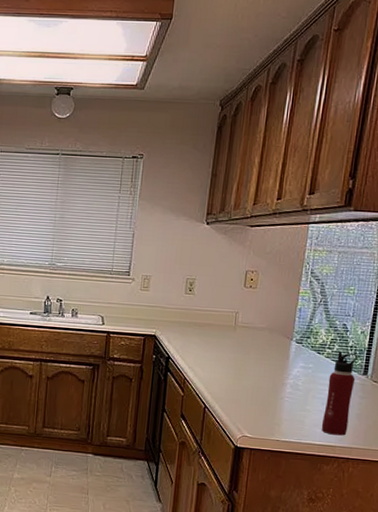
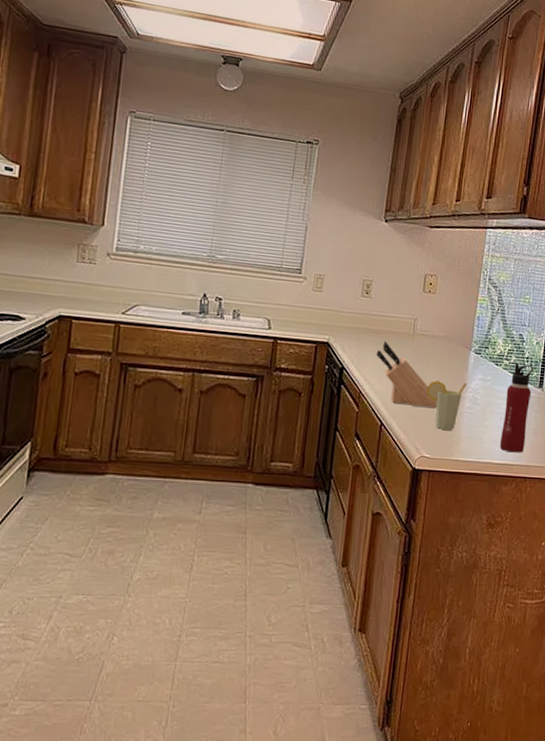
knife block: none [199,333,258,394] -> present [376,341,437,409]
cup: none [248,367,289,413] -> present [426,380,468,430]

